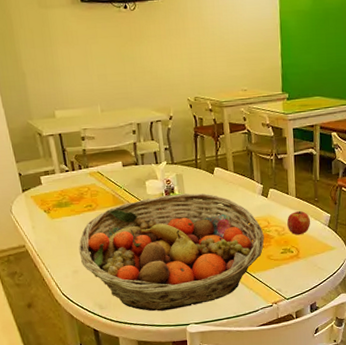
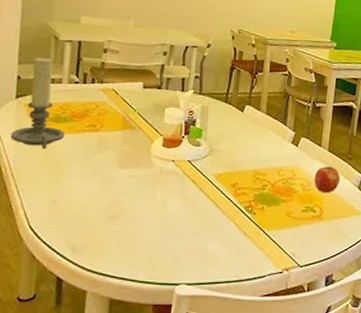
candle holder: none [27,153,70,231] -> present [10,56,66,150]
fruit basket: present [78,193,265,311] -> none [64,126,287,264]

